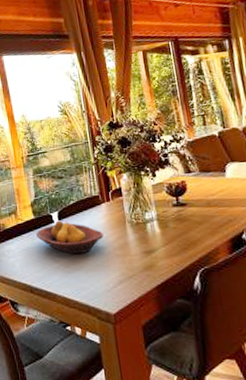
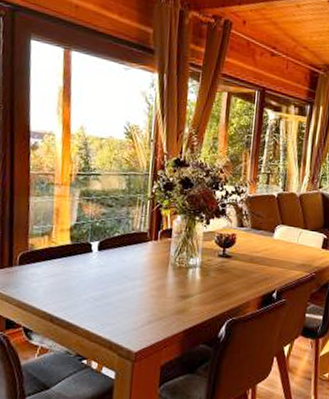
fruit bowl: present [36,220,104,255] -> none [69,251,143,290]

